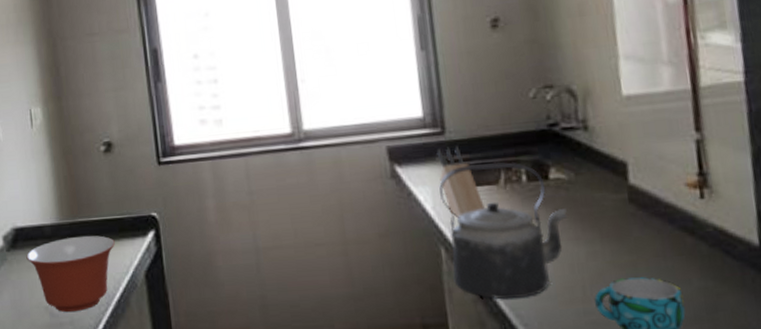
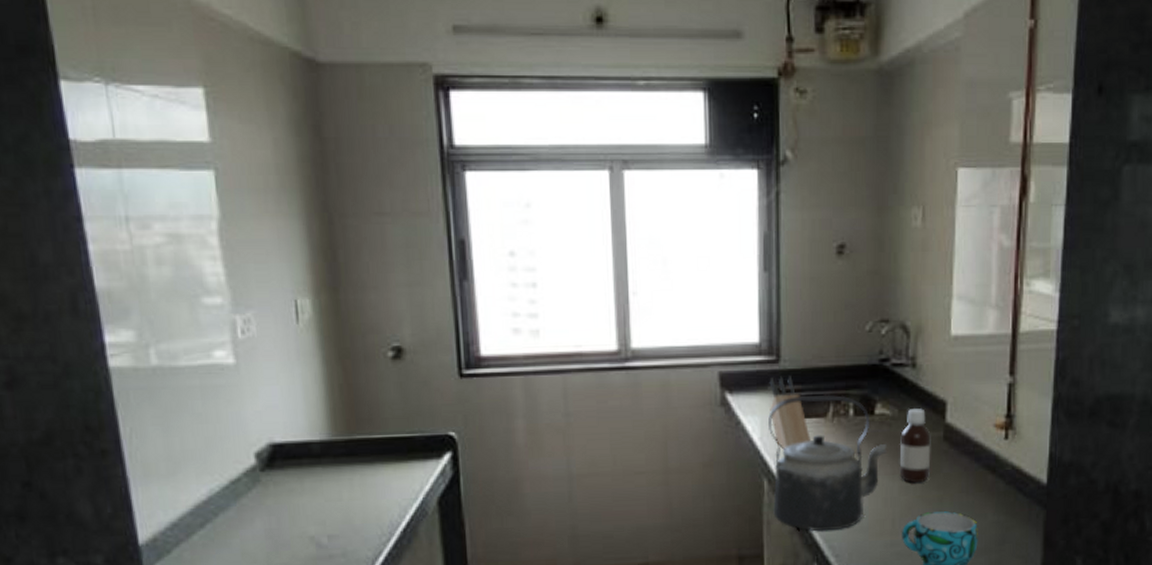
mixing bowl: present [26,235,115,313] -> none [286,455,402,544]
bottle: none [580,171,619,247] -> present [899,408,931,483]

